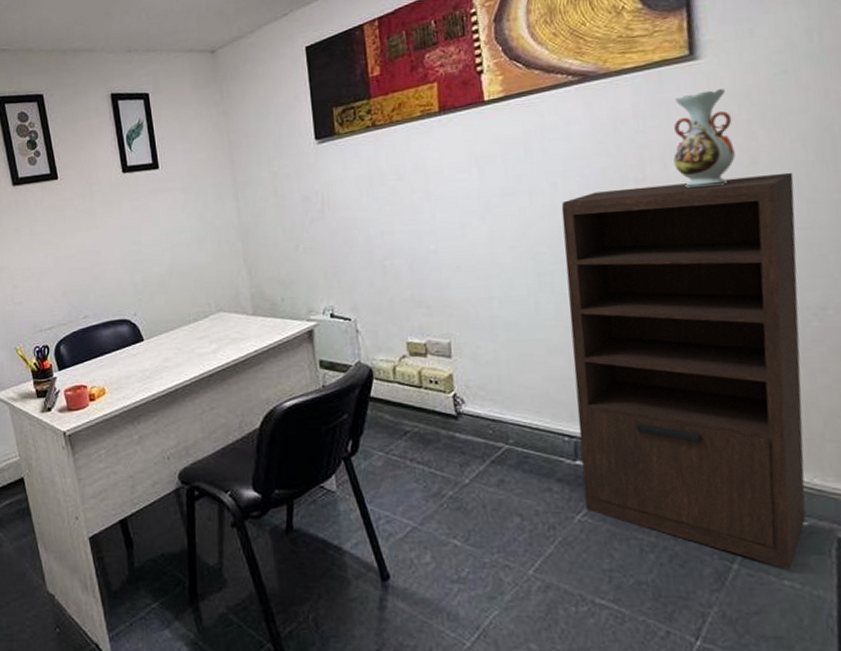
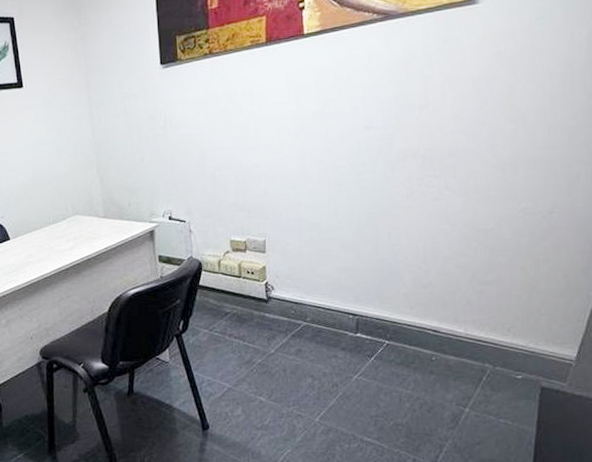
shelving unit: present [561,172,806,570] -> none [360,102,541,411]
vase: present [673,89,736,189] -> none [451,30,499,114]

